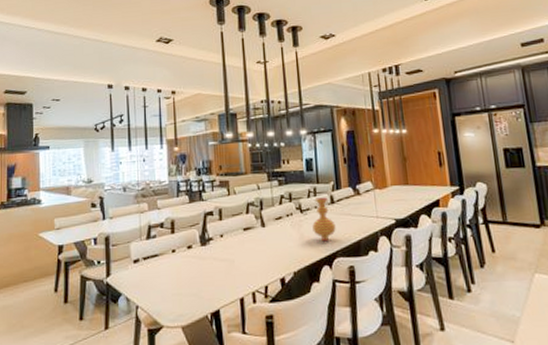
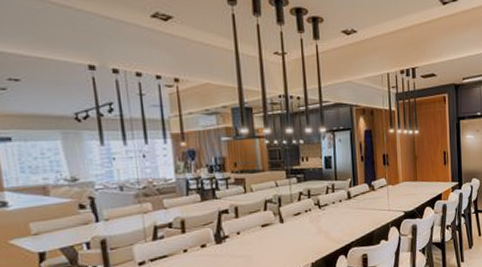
vase: present [312,197,336,242] -> none [330,193,352,234]

